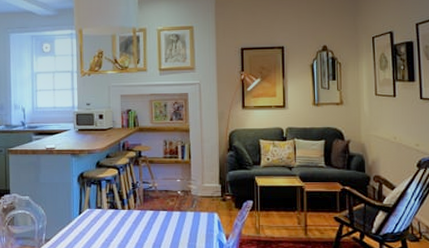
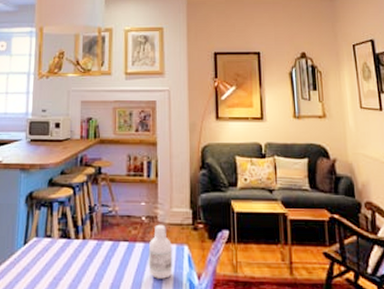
bottle: none [184,196,205,239] -> present [148,224,173,279]

